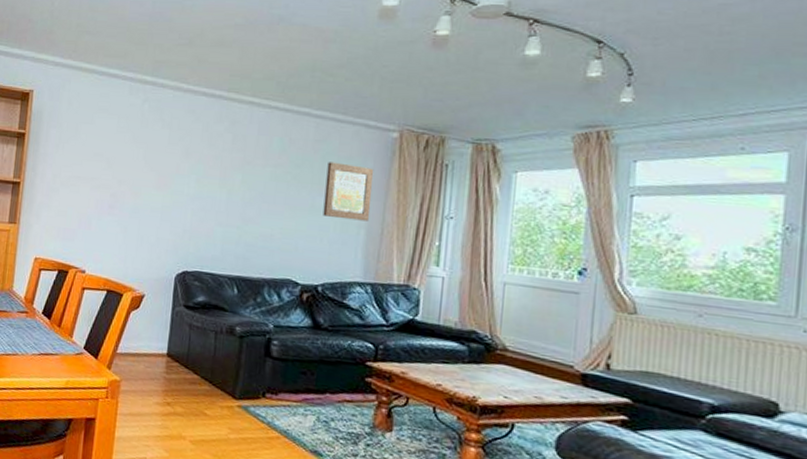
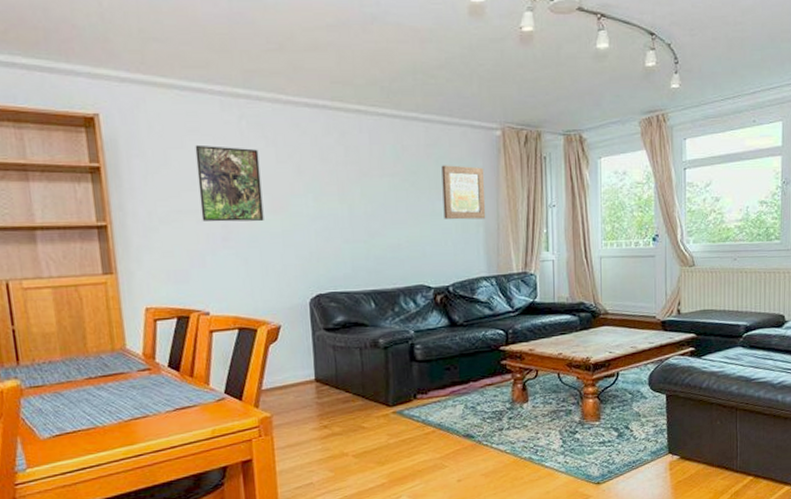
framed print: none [95,121,154,196] -> present [195,144,264,222]

